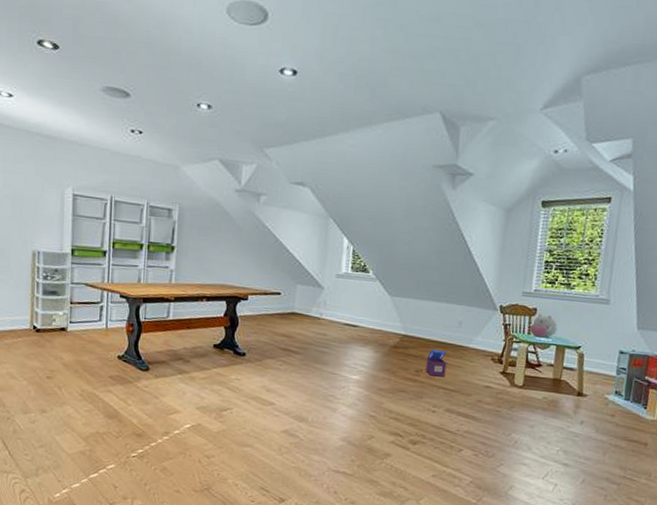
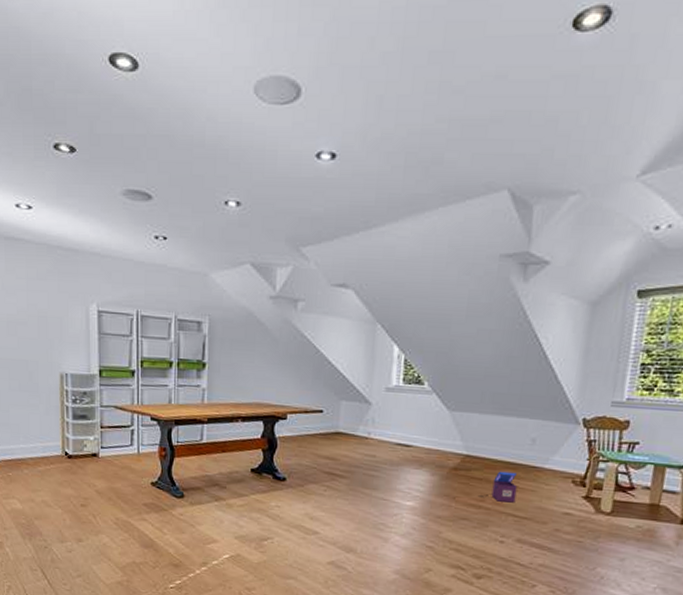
plush toy: present [529,314,558,339] -> none [620,427,657,458]

